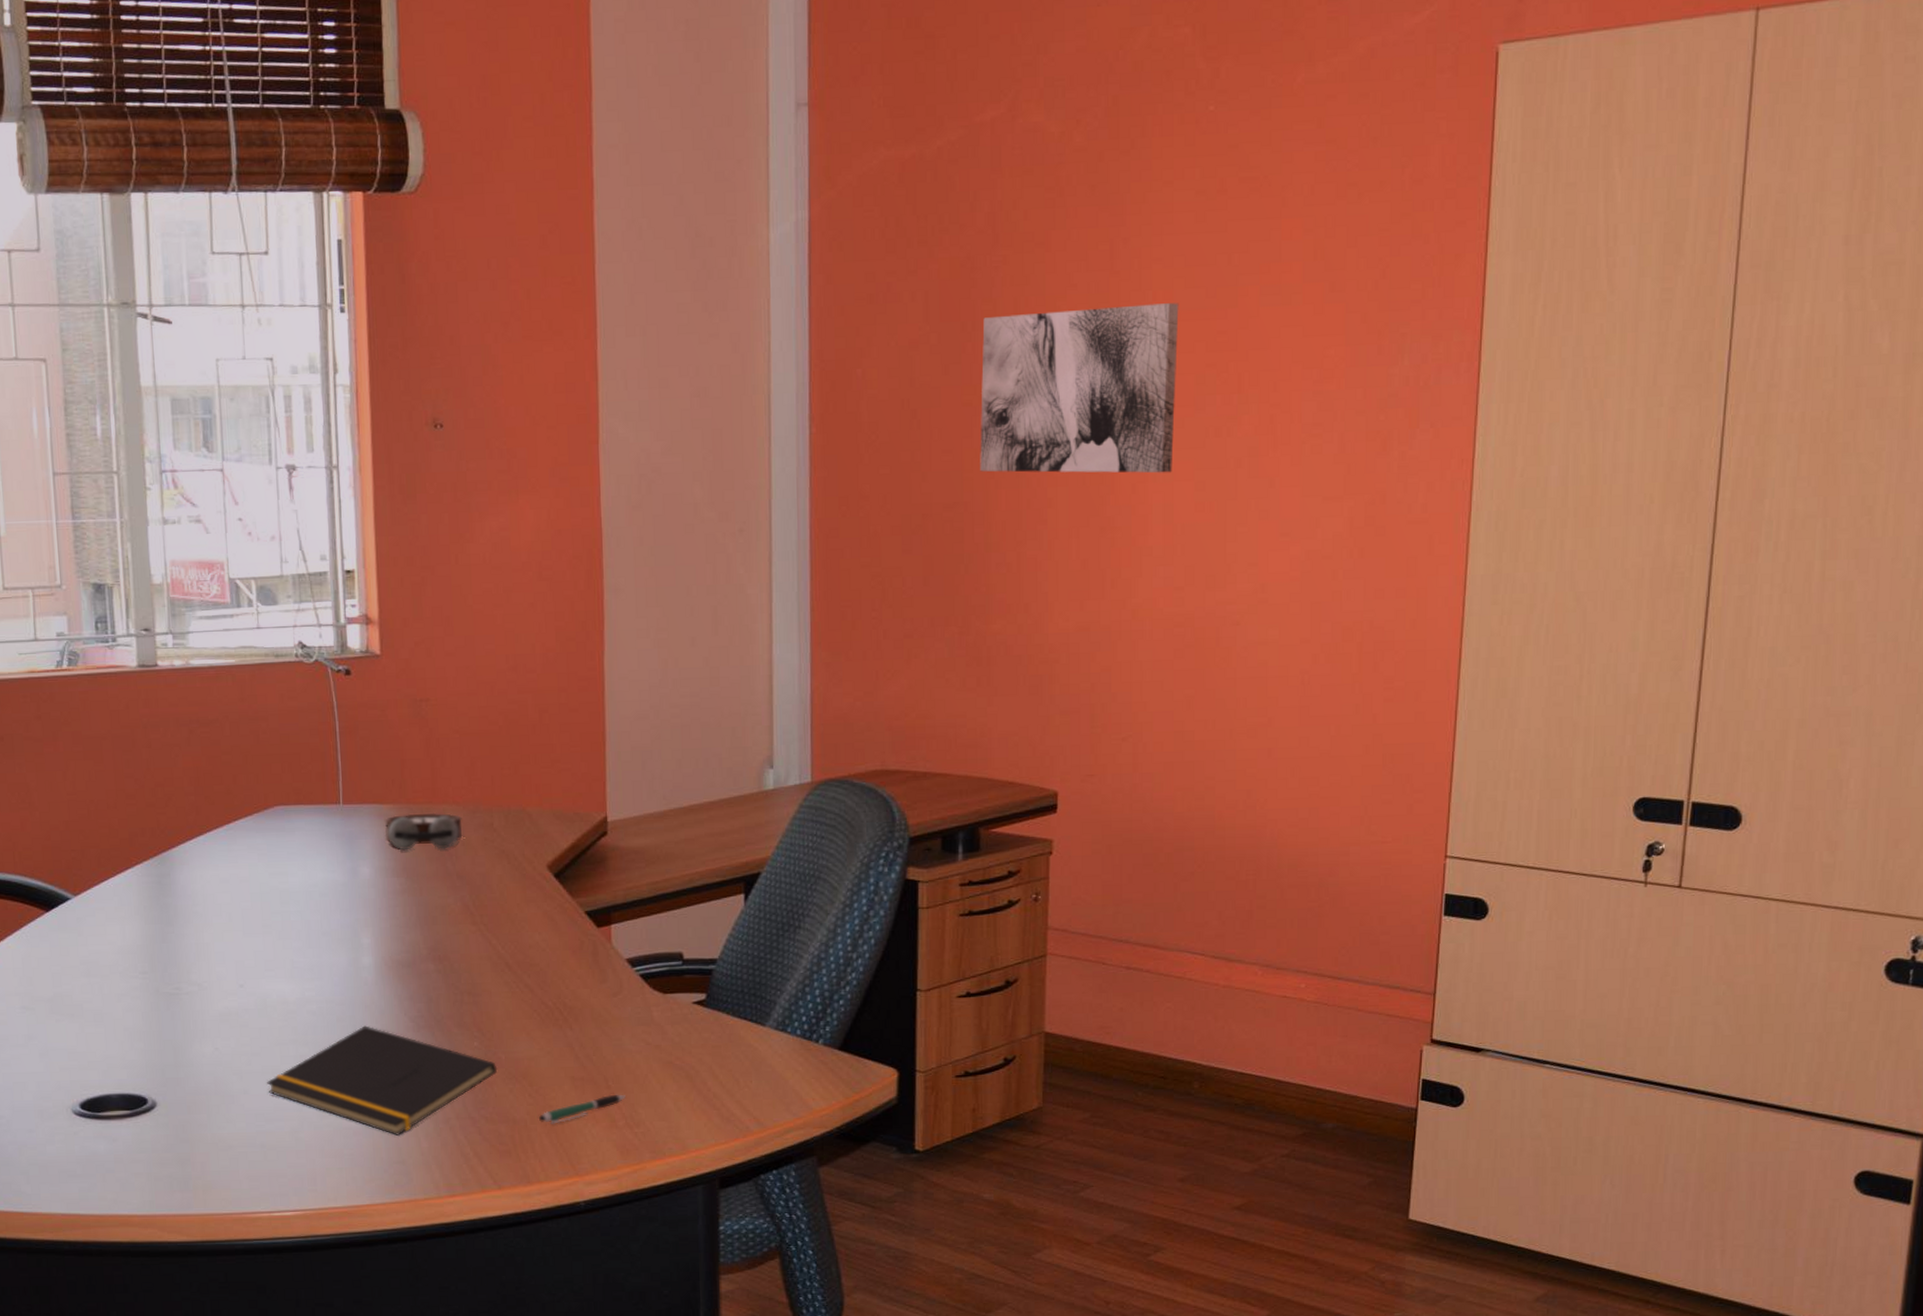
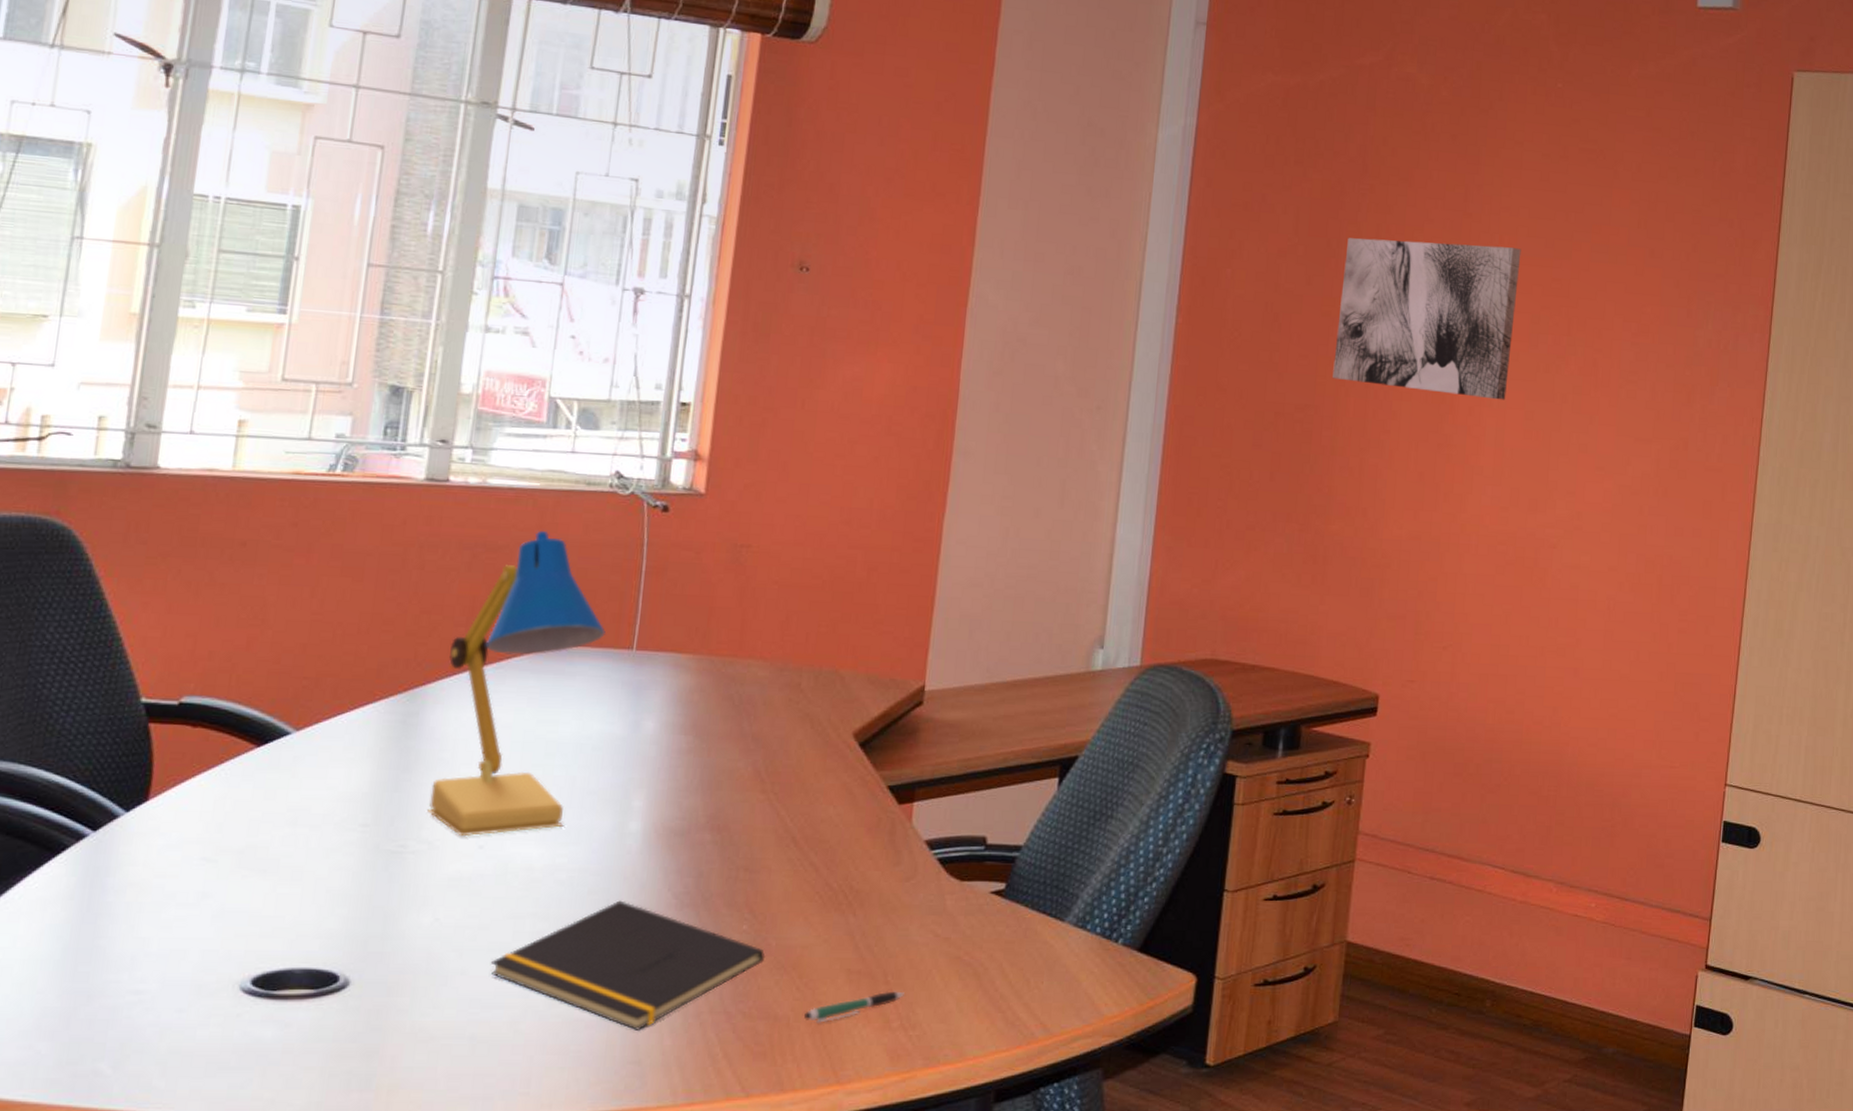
desk lamp: none [186,703,314,978] -> present [427,531,606,837]
alarm clock: present [384,812,463,851] -> none [678,666,768,708]

